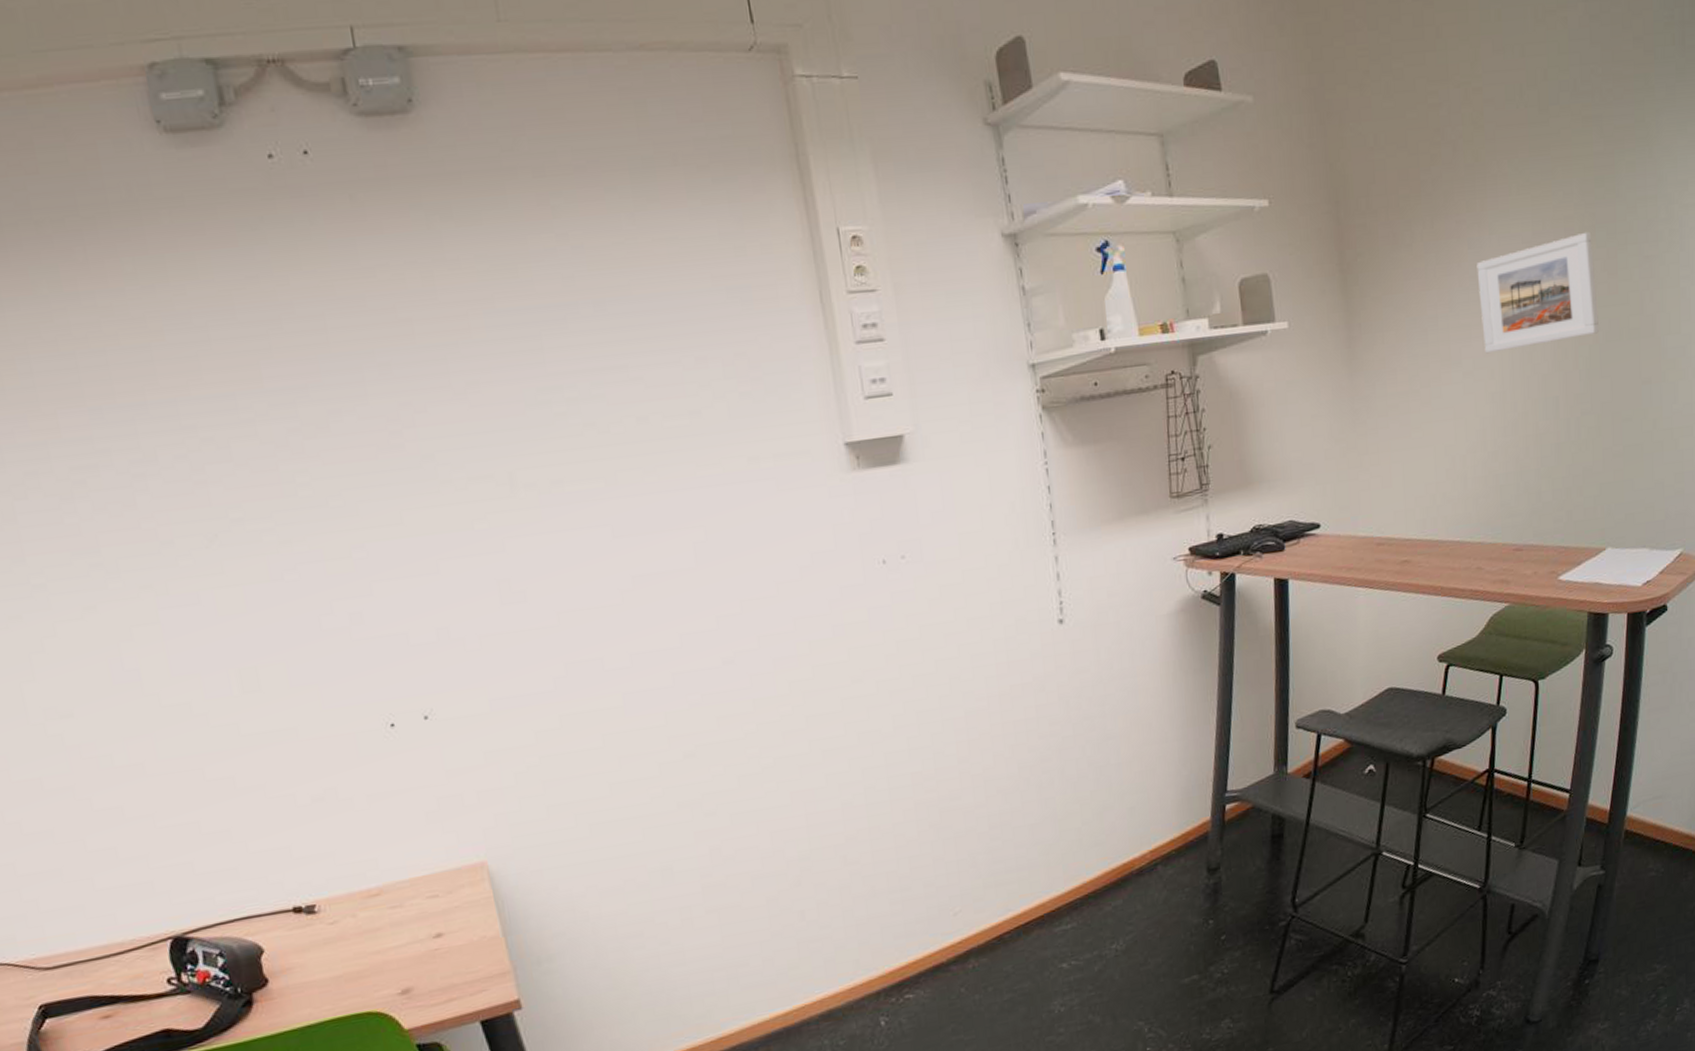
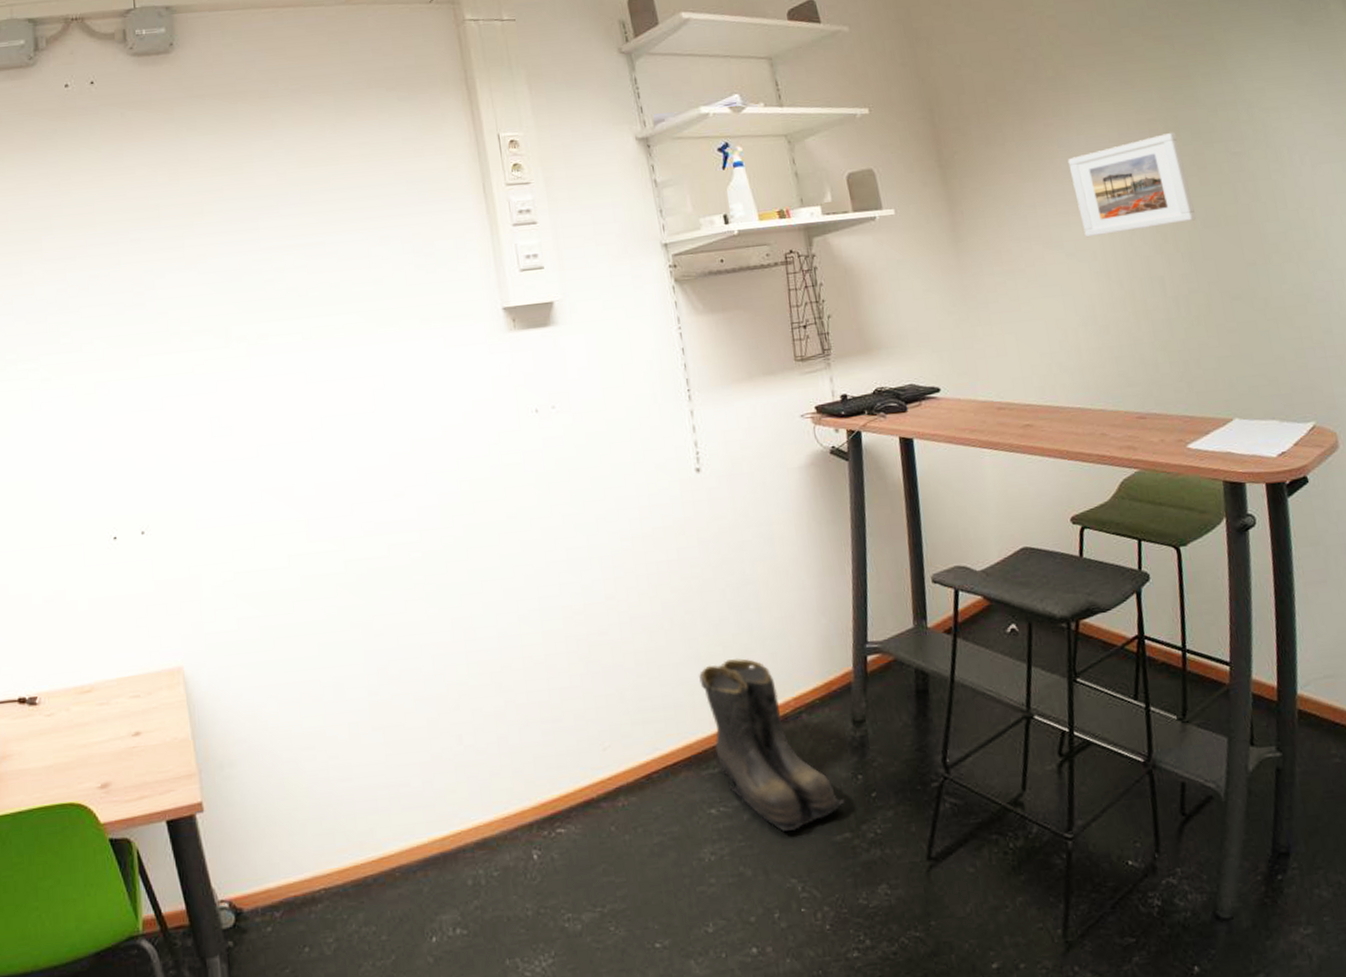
boots: none [1055,814,1195,979] -> present [699,657,845,831]

